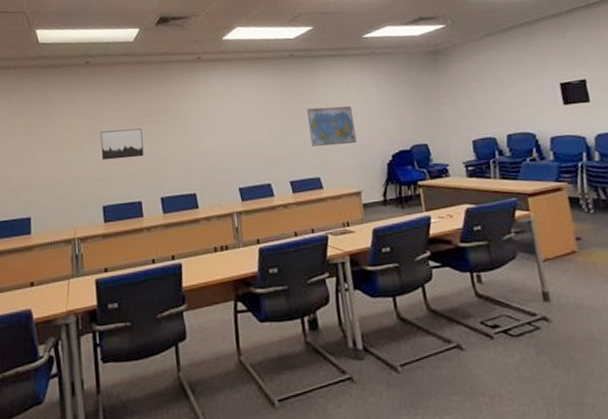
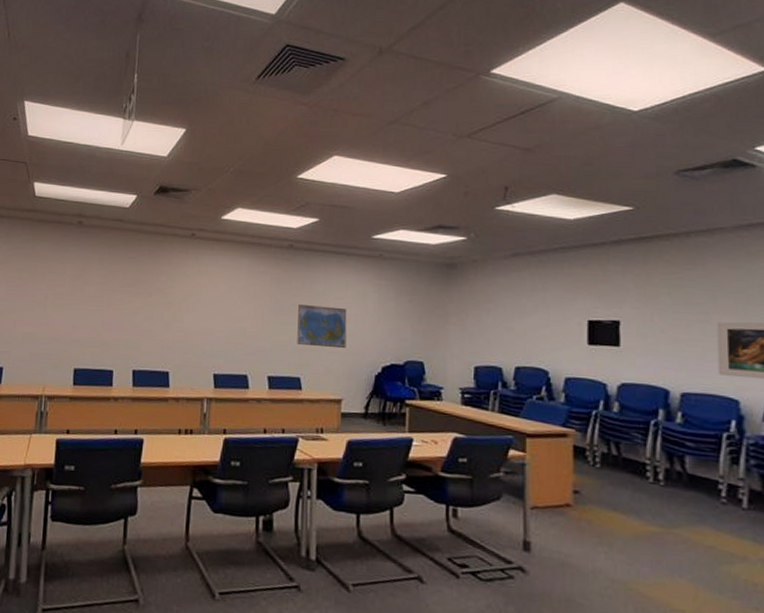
wall art: present [100,128,144,160] -> none [80,294,124,326]

